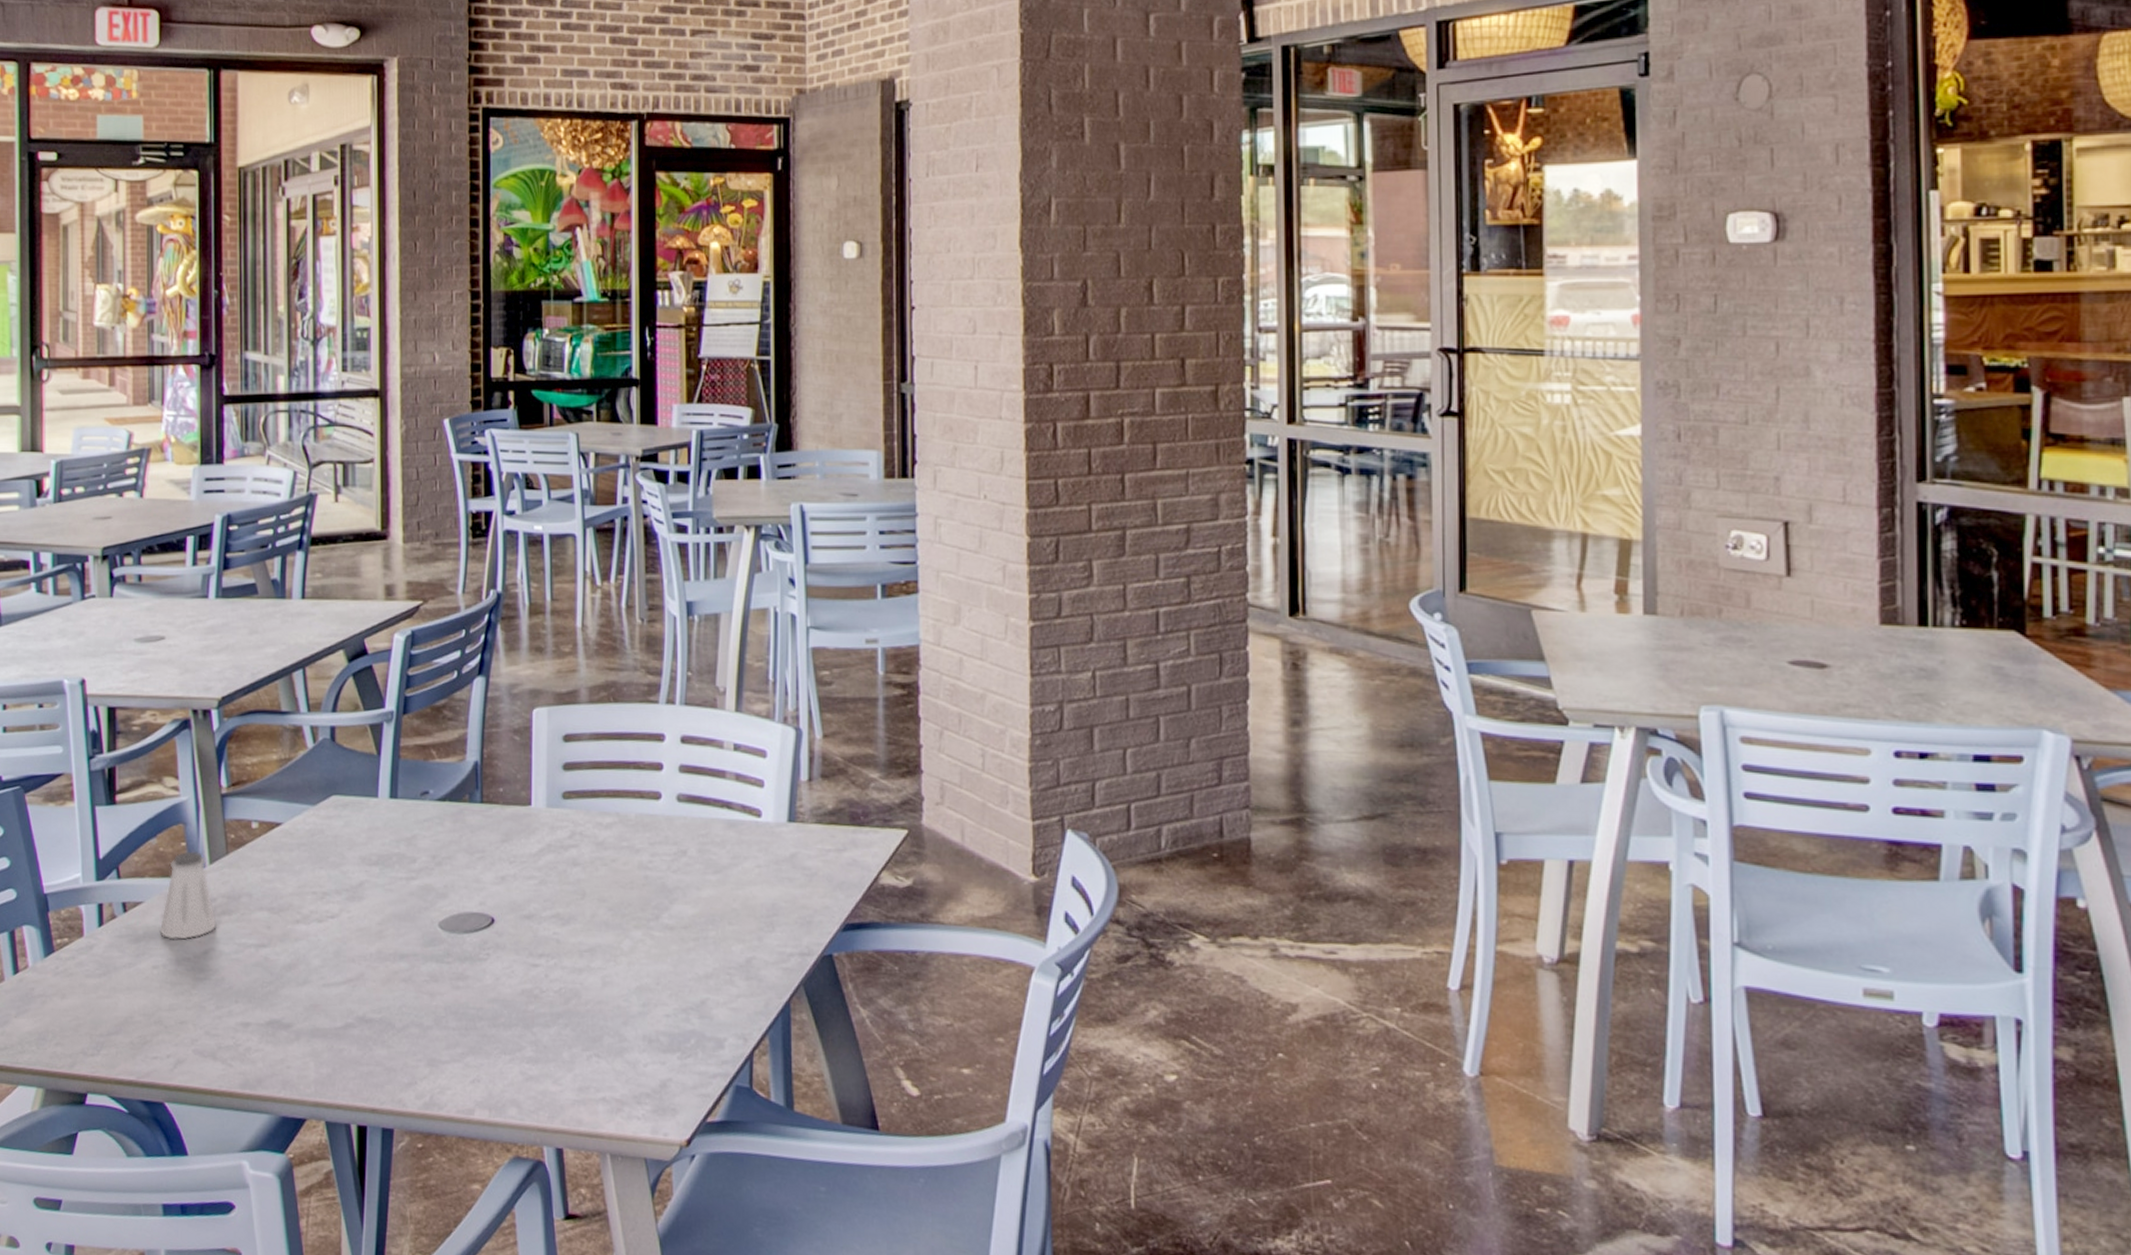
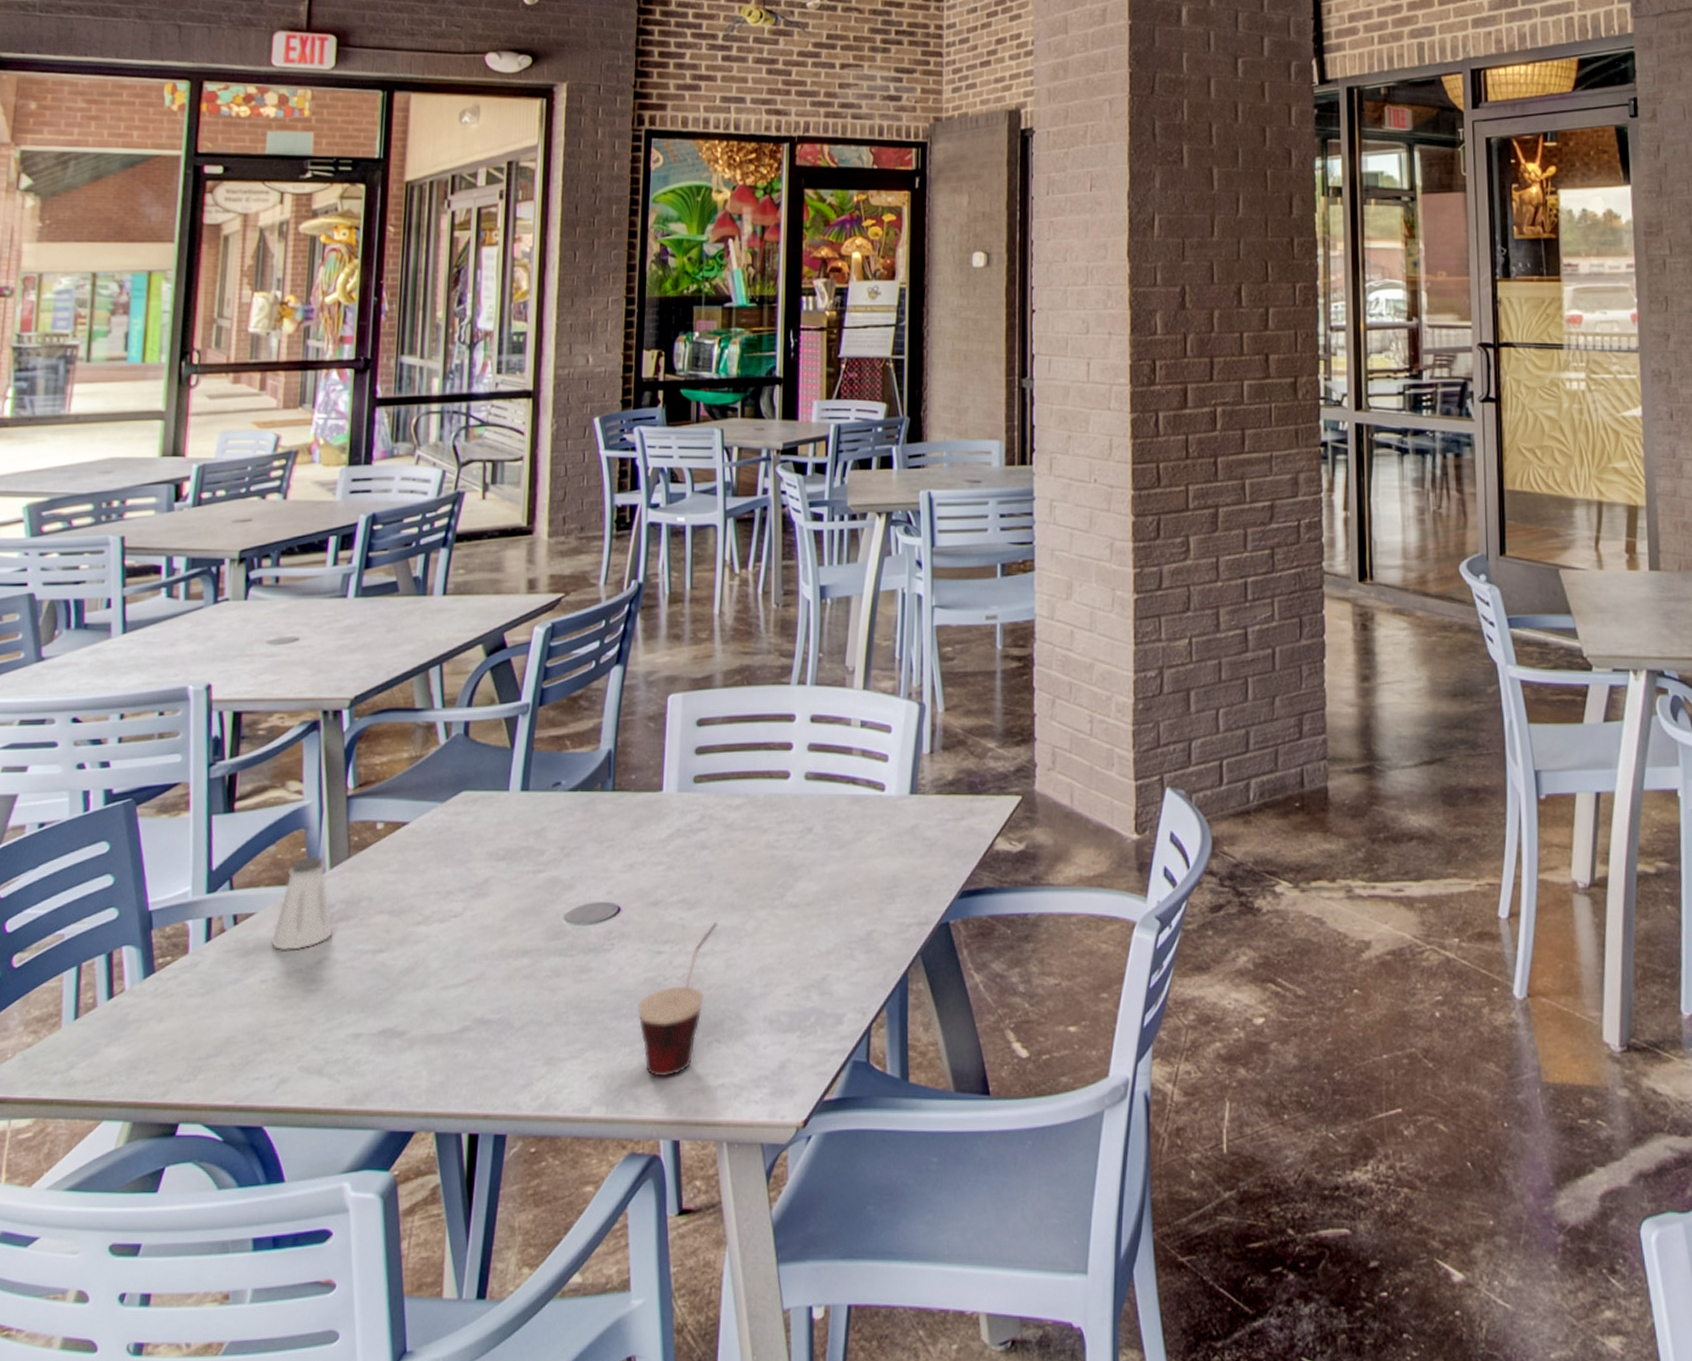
cup: none [515,939,594,1087] -> present [637,922,719,1077]

